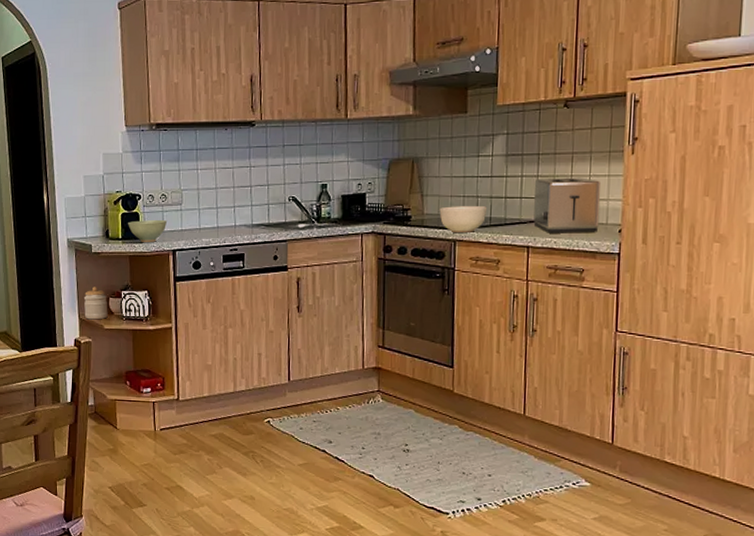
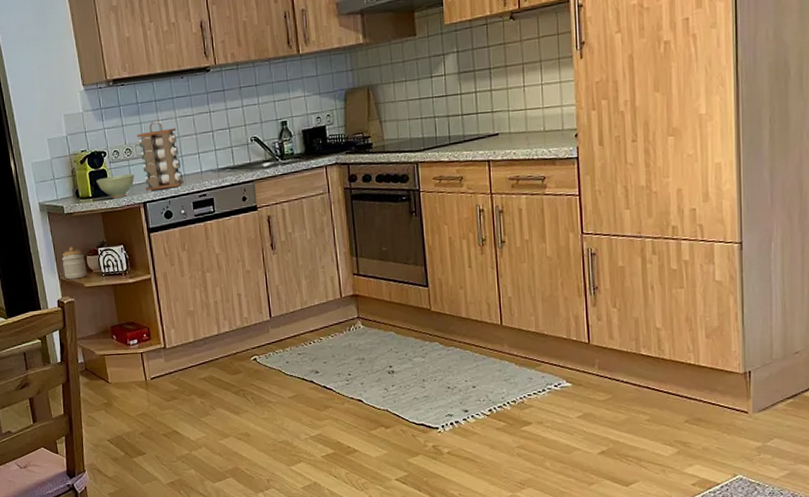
spice rack: none [173,169,216,240] -> present [136,120,184,191]
bowl: present [439,205,488,233] -> none [399,125,446,155]
toaster: present [533,177,602,235] -> none [488,87,556,146]

